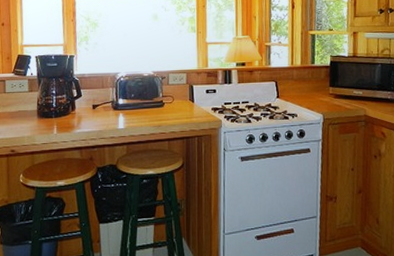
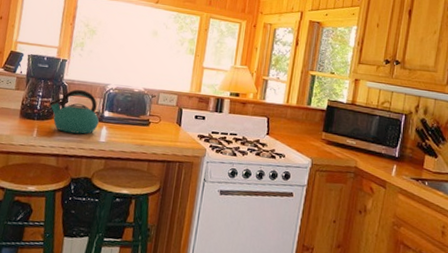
kettle: none [63,82,115,125] -> present [48,89,99,134]

